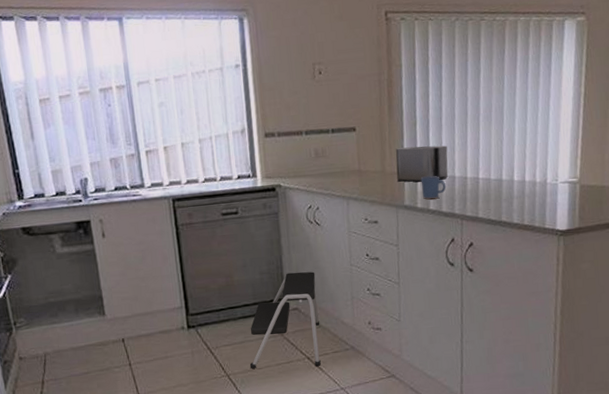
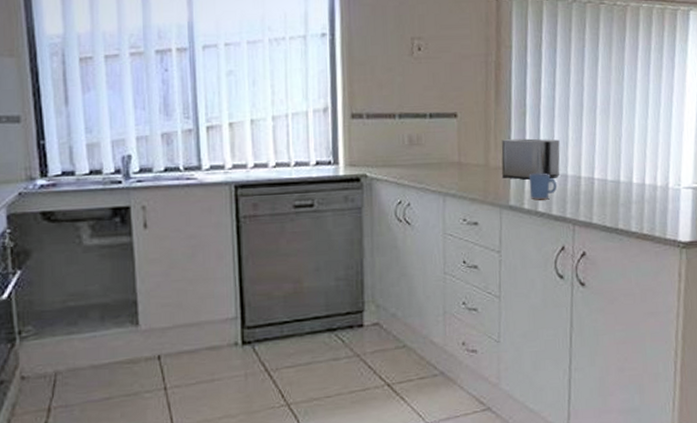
step stool: present [249,271,321,369] -> none [316,279,405,397]

